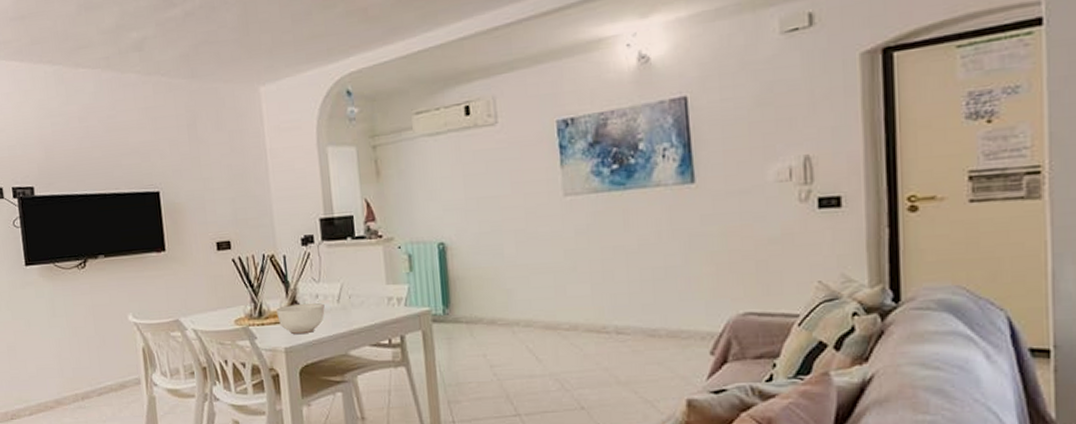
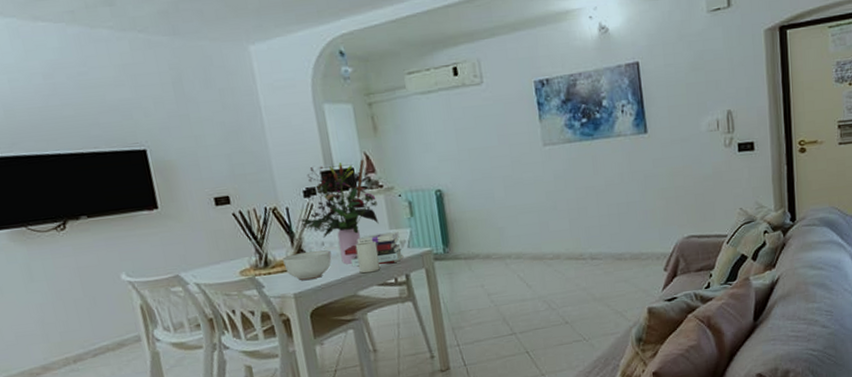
bouquet: none [296,206,376,320] -> present [300,159,379,265]
books: none [338,287,400,324] -> present [344,231,404,267]
cup: none [349,296,375,332] -> present [355,241,381,274]

